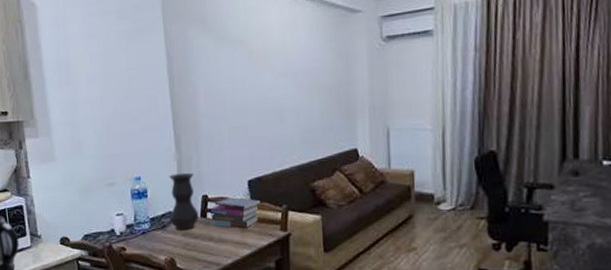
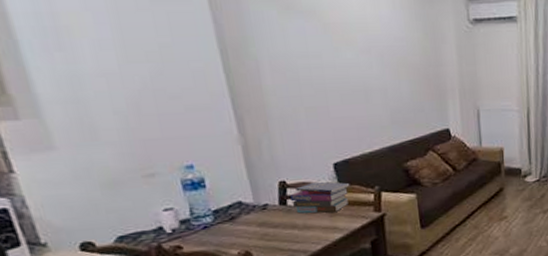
vase: present [168,172,199,231] -> none [232,157,278,222]

